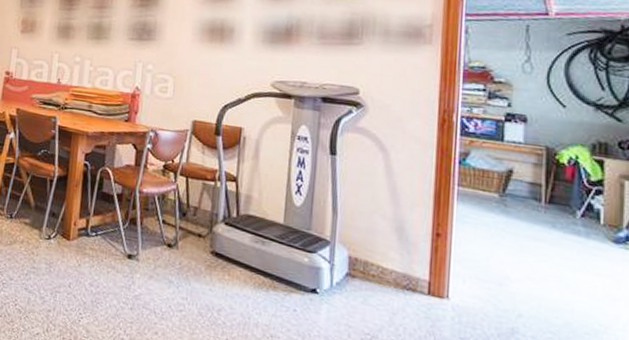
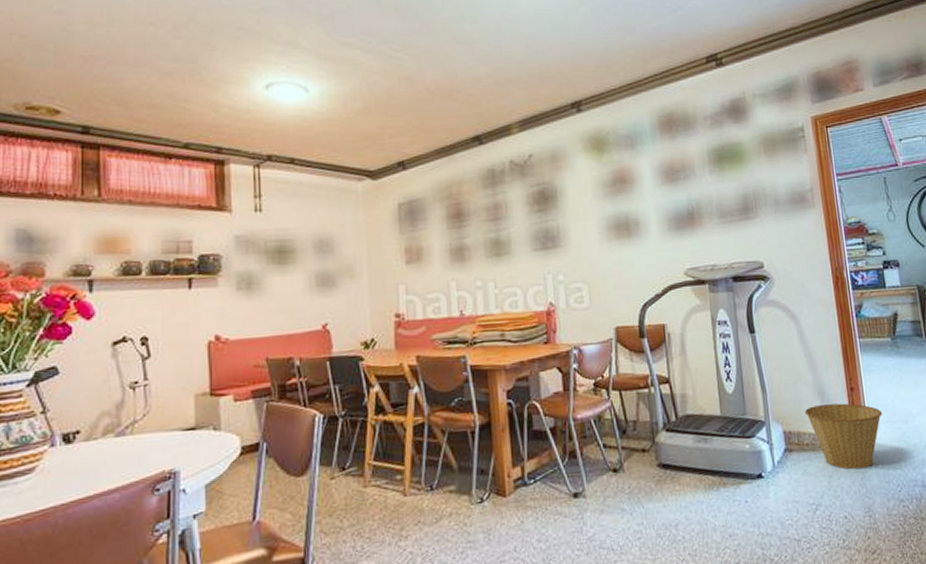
basket: none [376,240,471,318] -> present [804,403,883,470]

